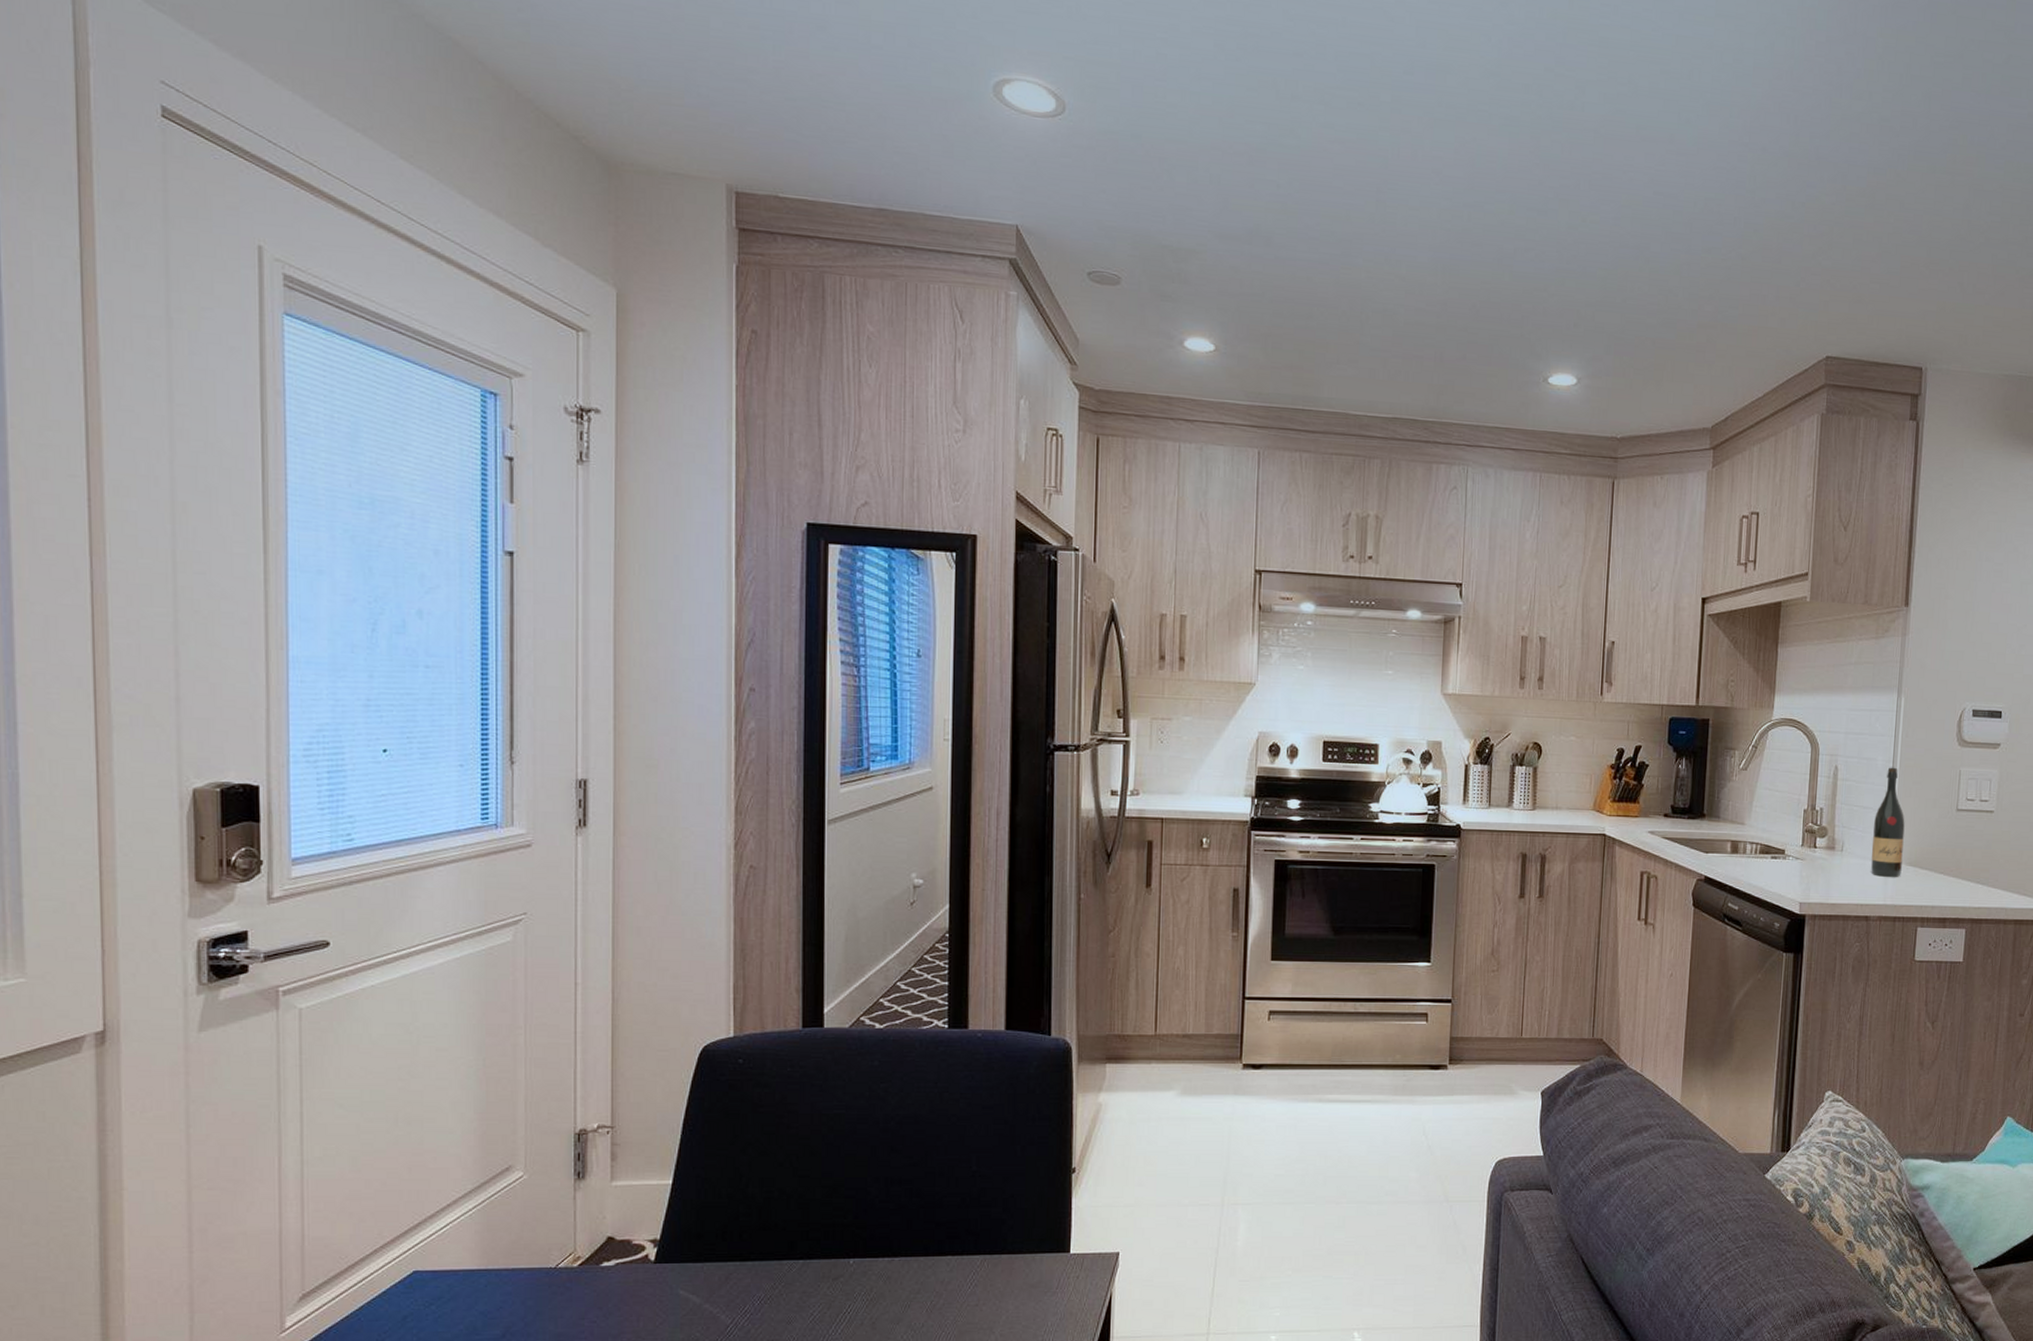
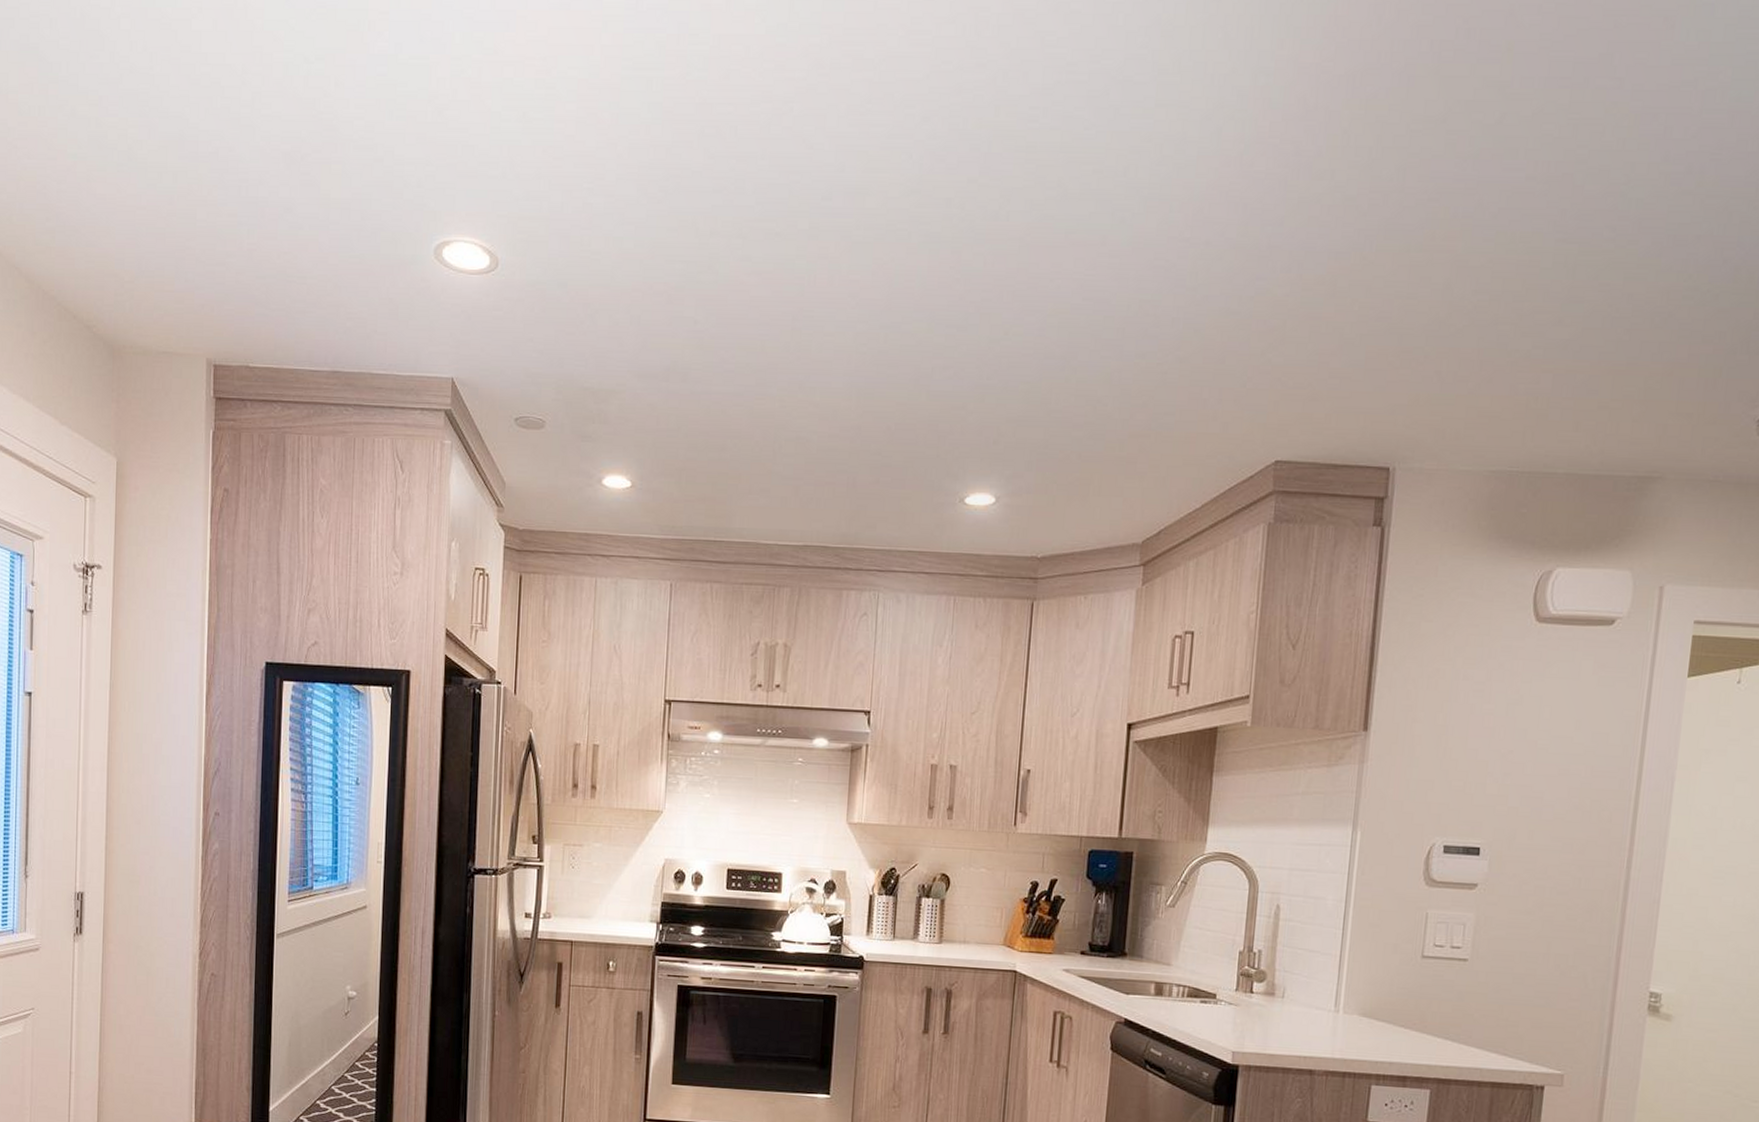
wine bottle: present [1870,767,1905,878] -> none [1316,907,1359,1030]

